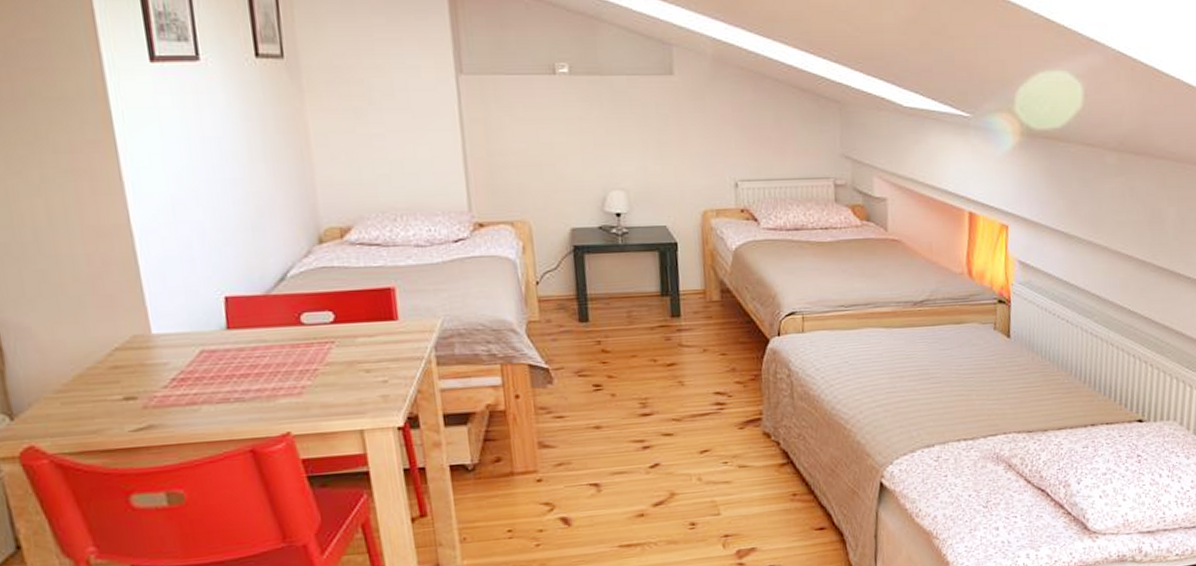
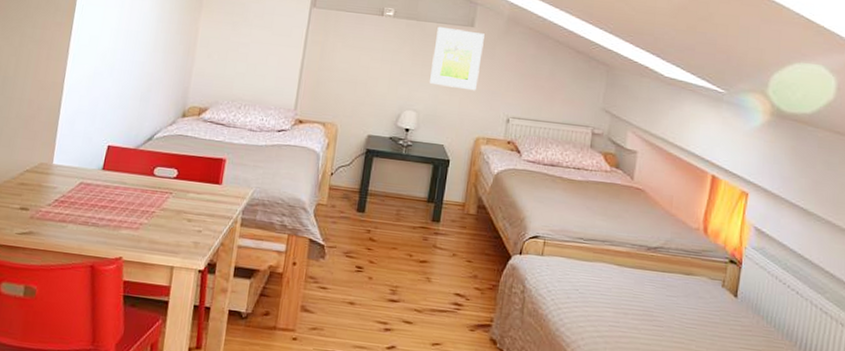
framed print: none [628,79,692,155] -> present [430,26,485,91]

